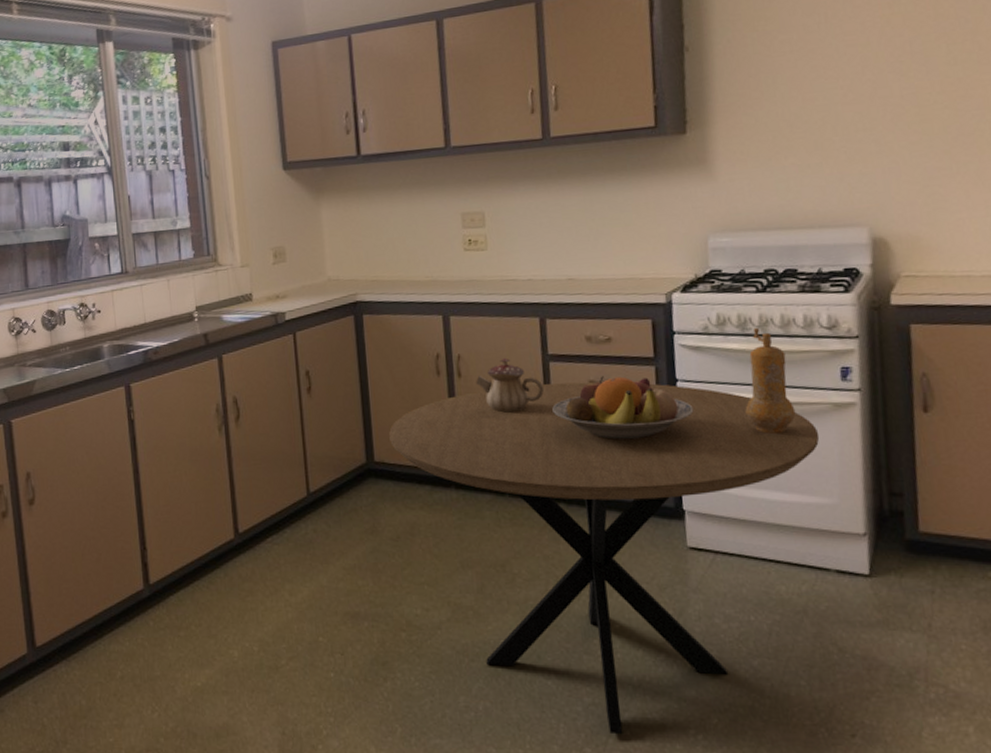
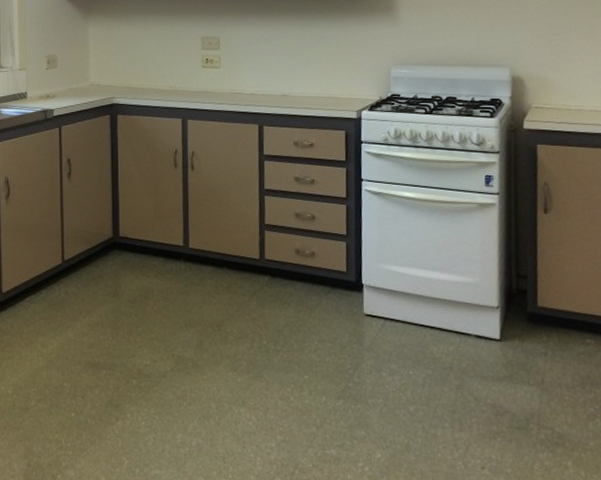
dining table: present [389,382,820,735] -> none [133,178,468,467]
teapot: present [476,357,545,413] -> none [205,155,259,200]
fruit bowl: present [552,376,694,440] -> none [265,174,374,226]
pepper mill: present [745,327,796,434] -> none [413,141,451,225]

